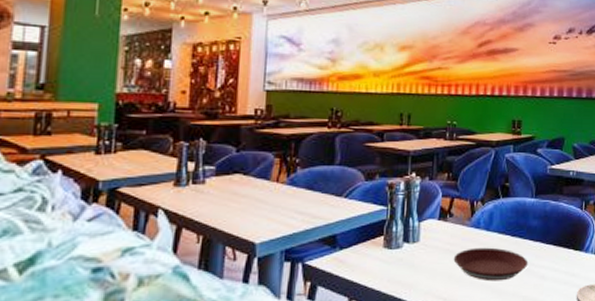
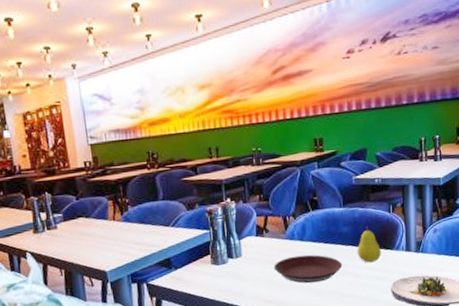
fruit: none [544,222,570,264] -> present [357,226,381,263]

